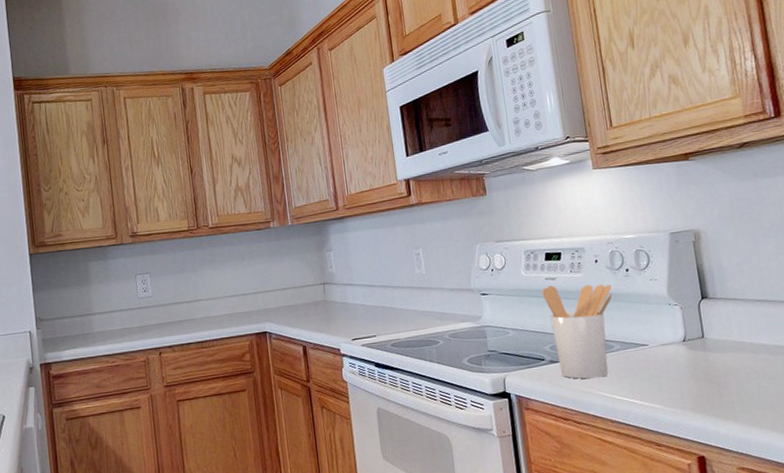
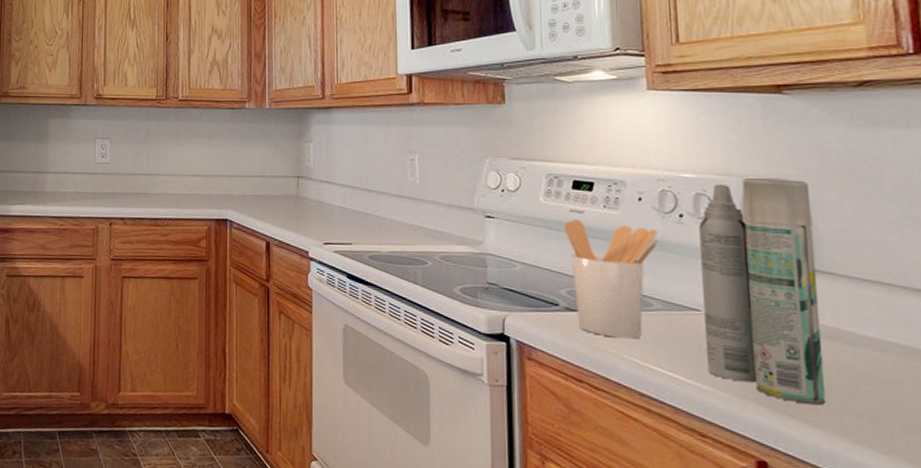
aerosol can: none [640,228,740,406] -> present [699,178,826,406]

